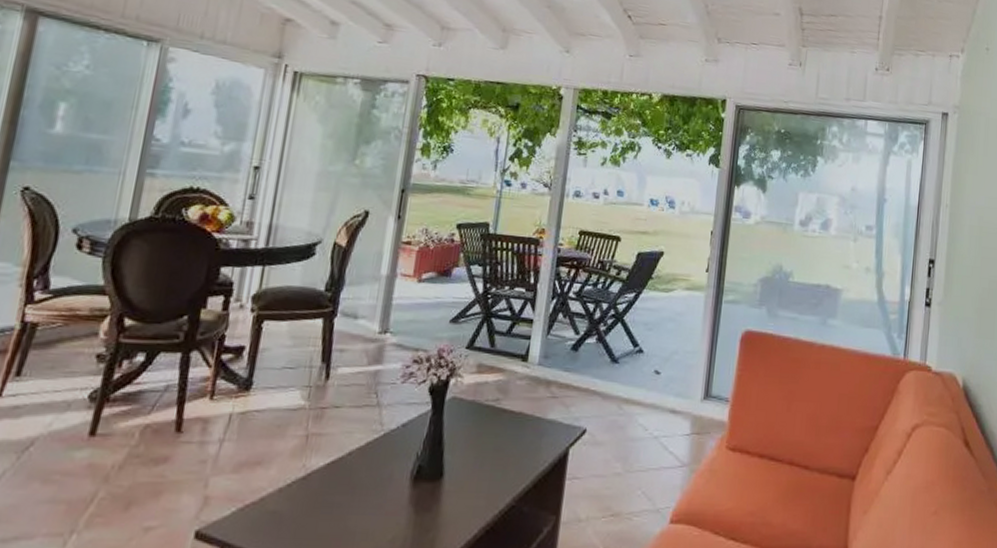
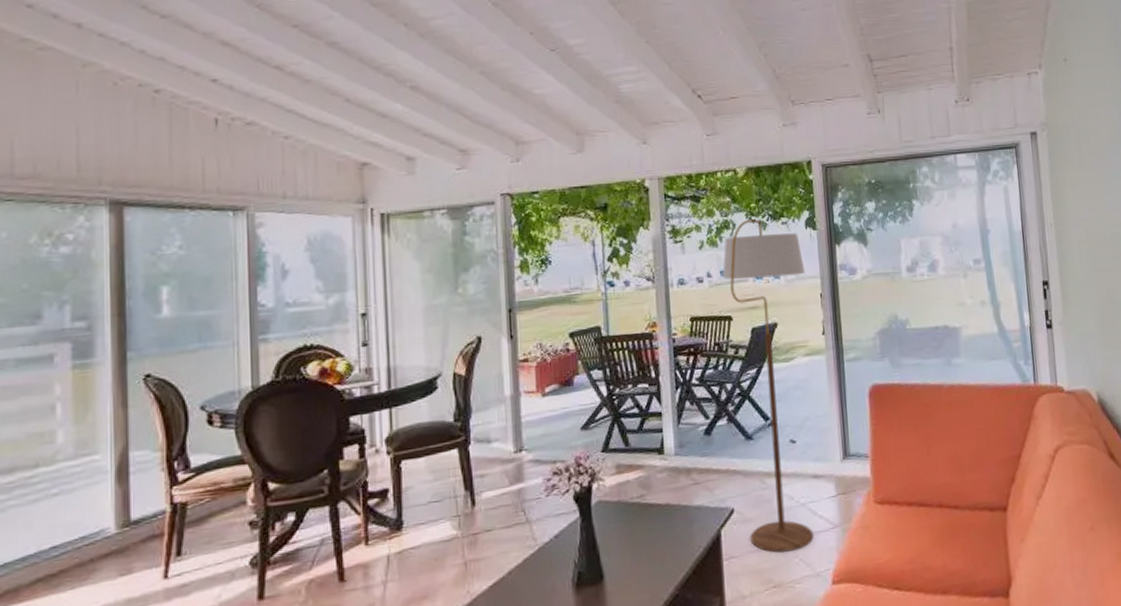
floor lamp: none [596,145,701,482] -> present [722,219,814,553]

